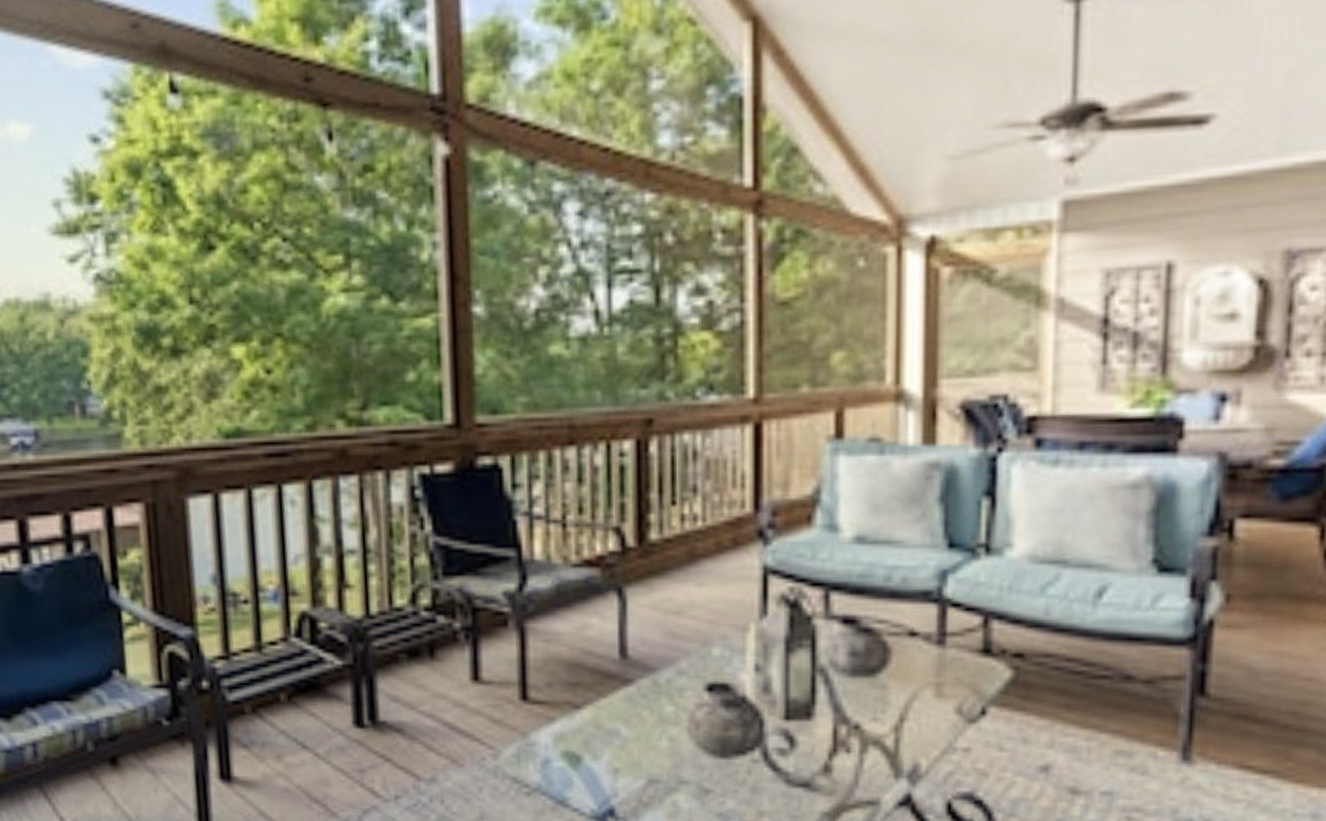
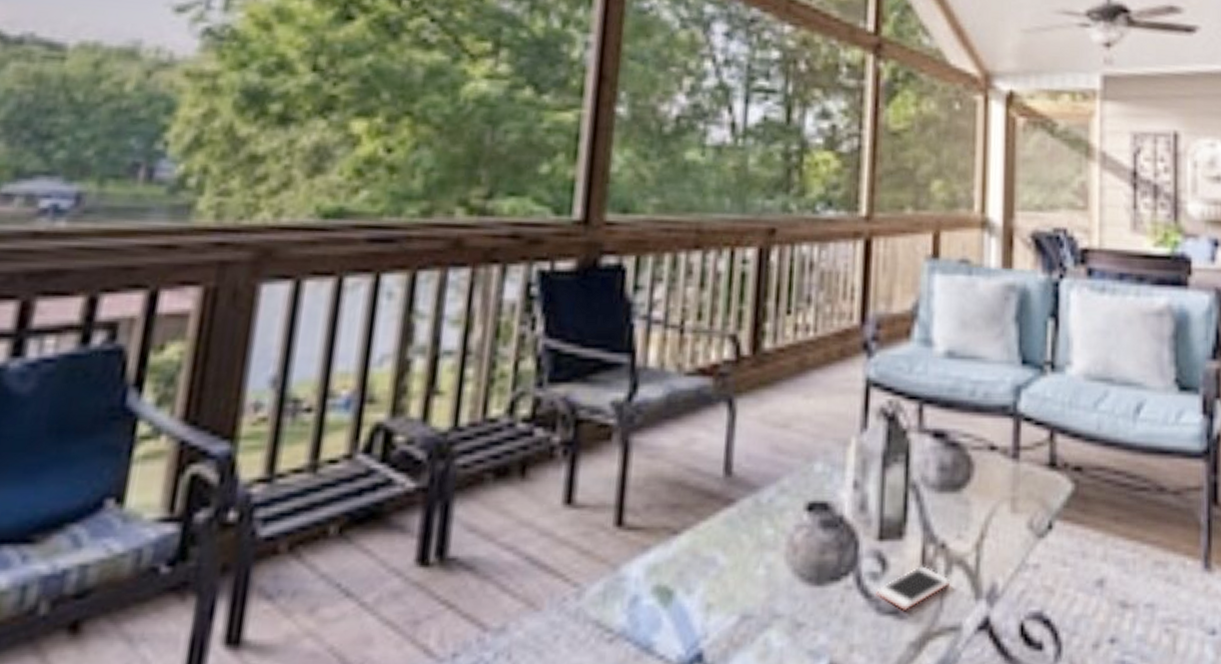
cell phone: none [785,744,865,784] -> present [876,566,950,610]

